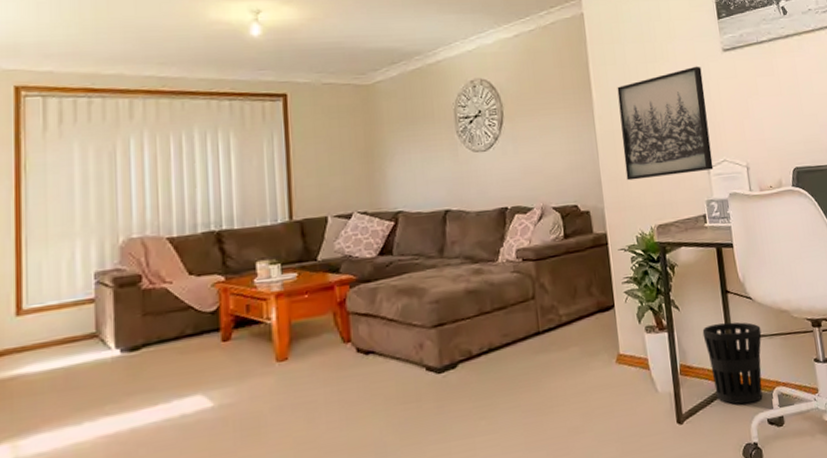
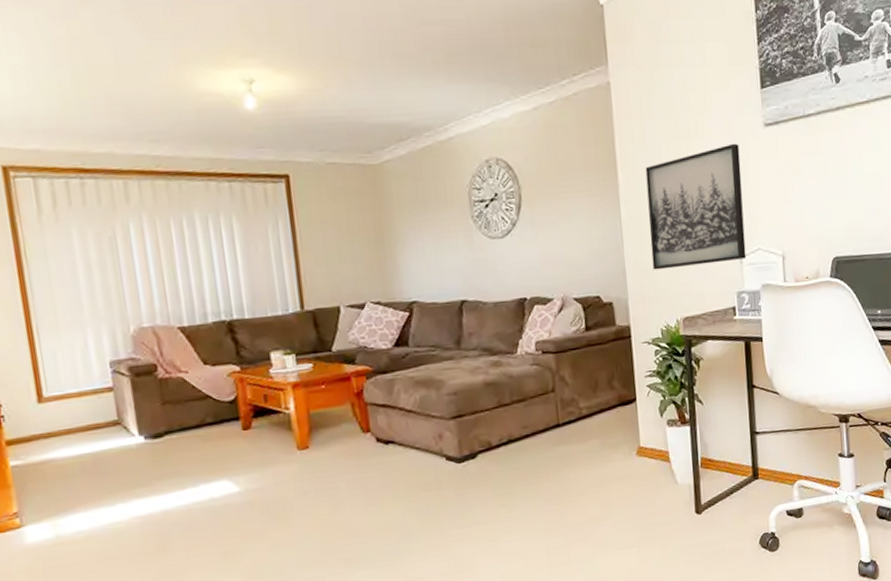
wastebasket: present [702,322,763,405] -> none [725,416,786,497]

